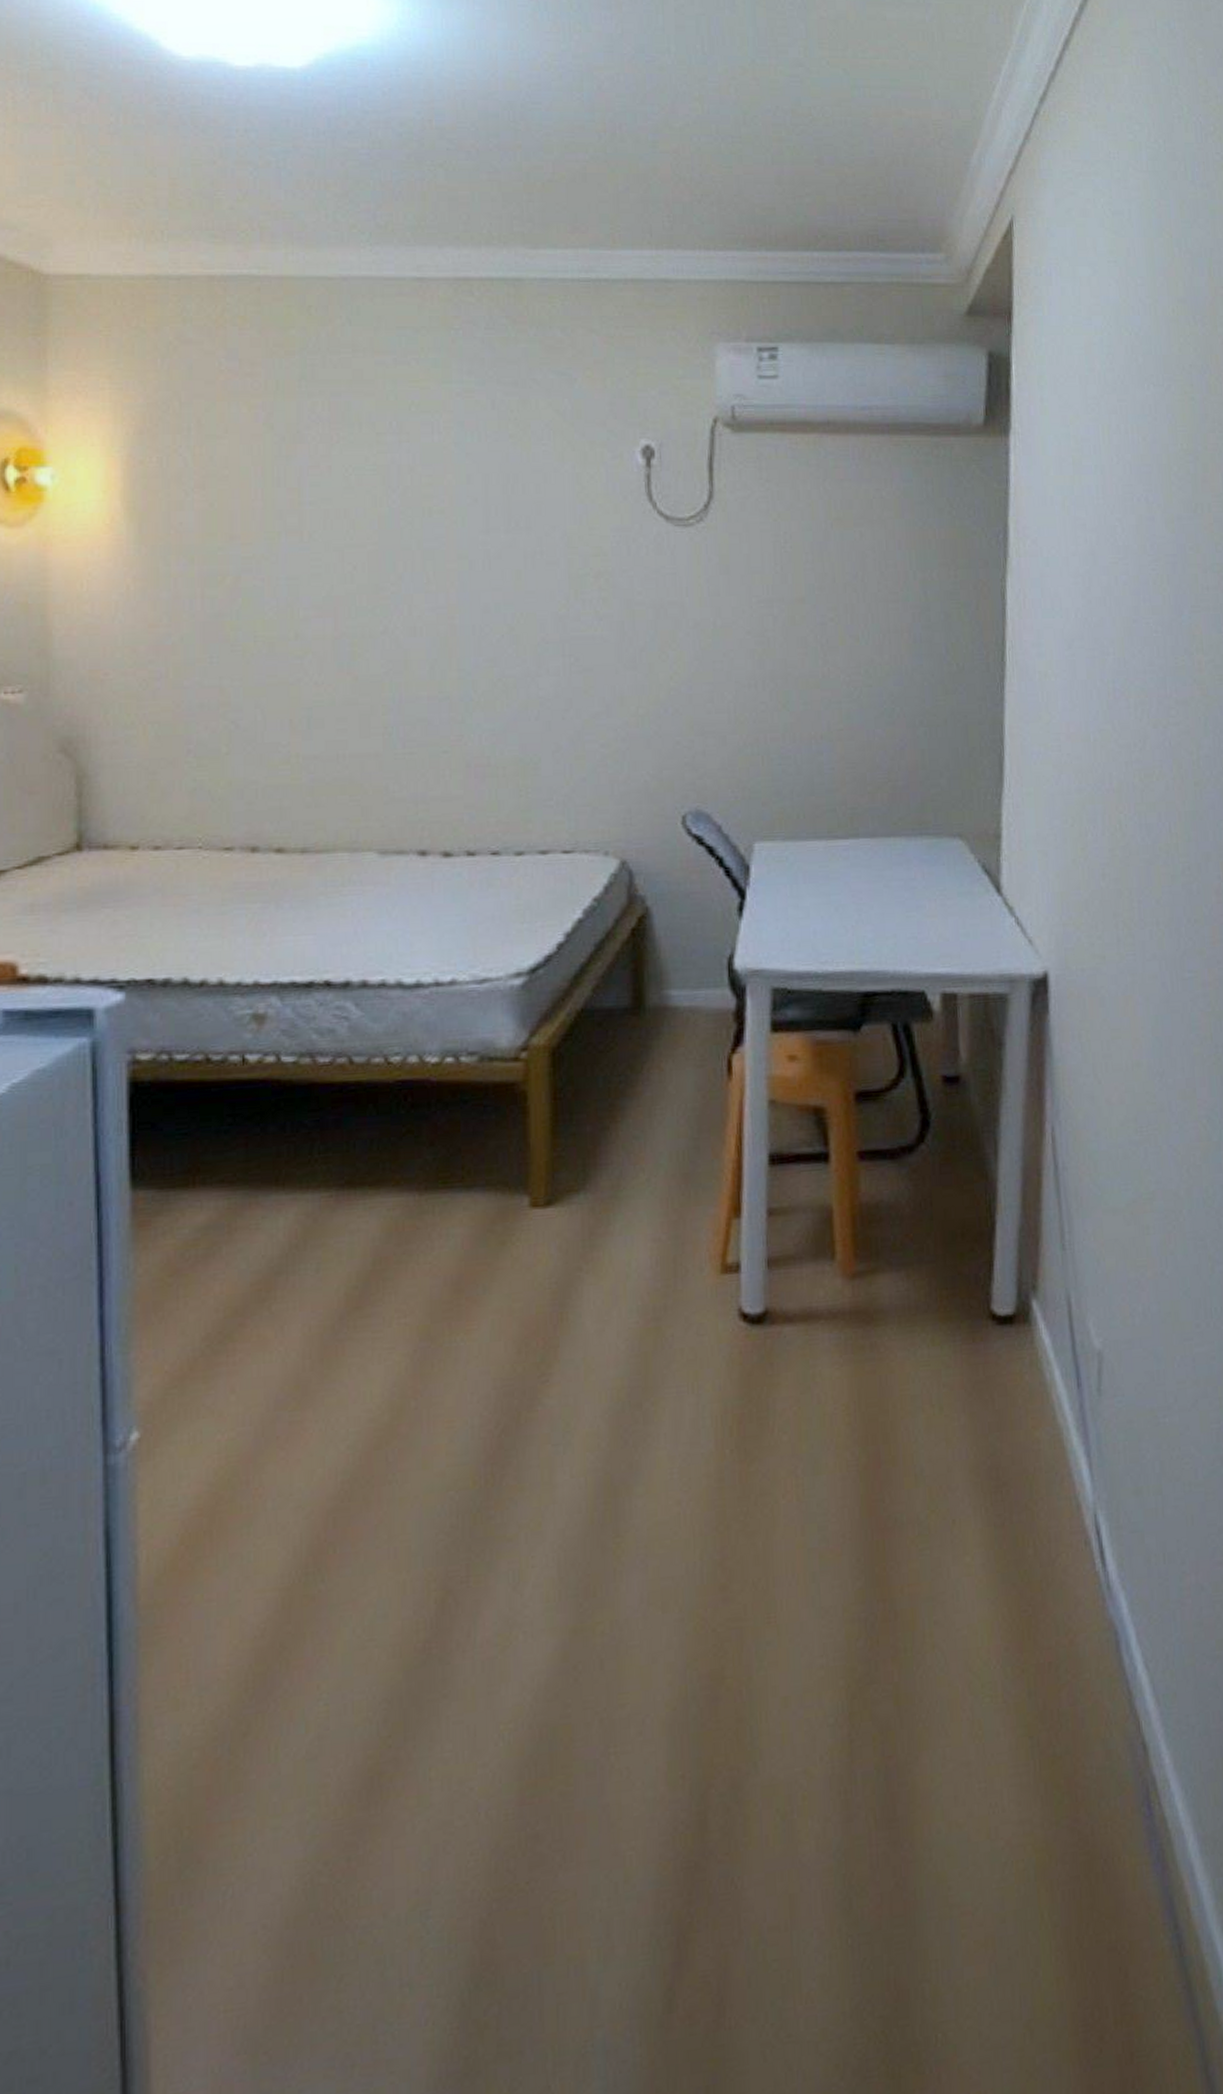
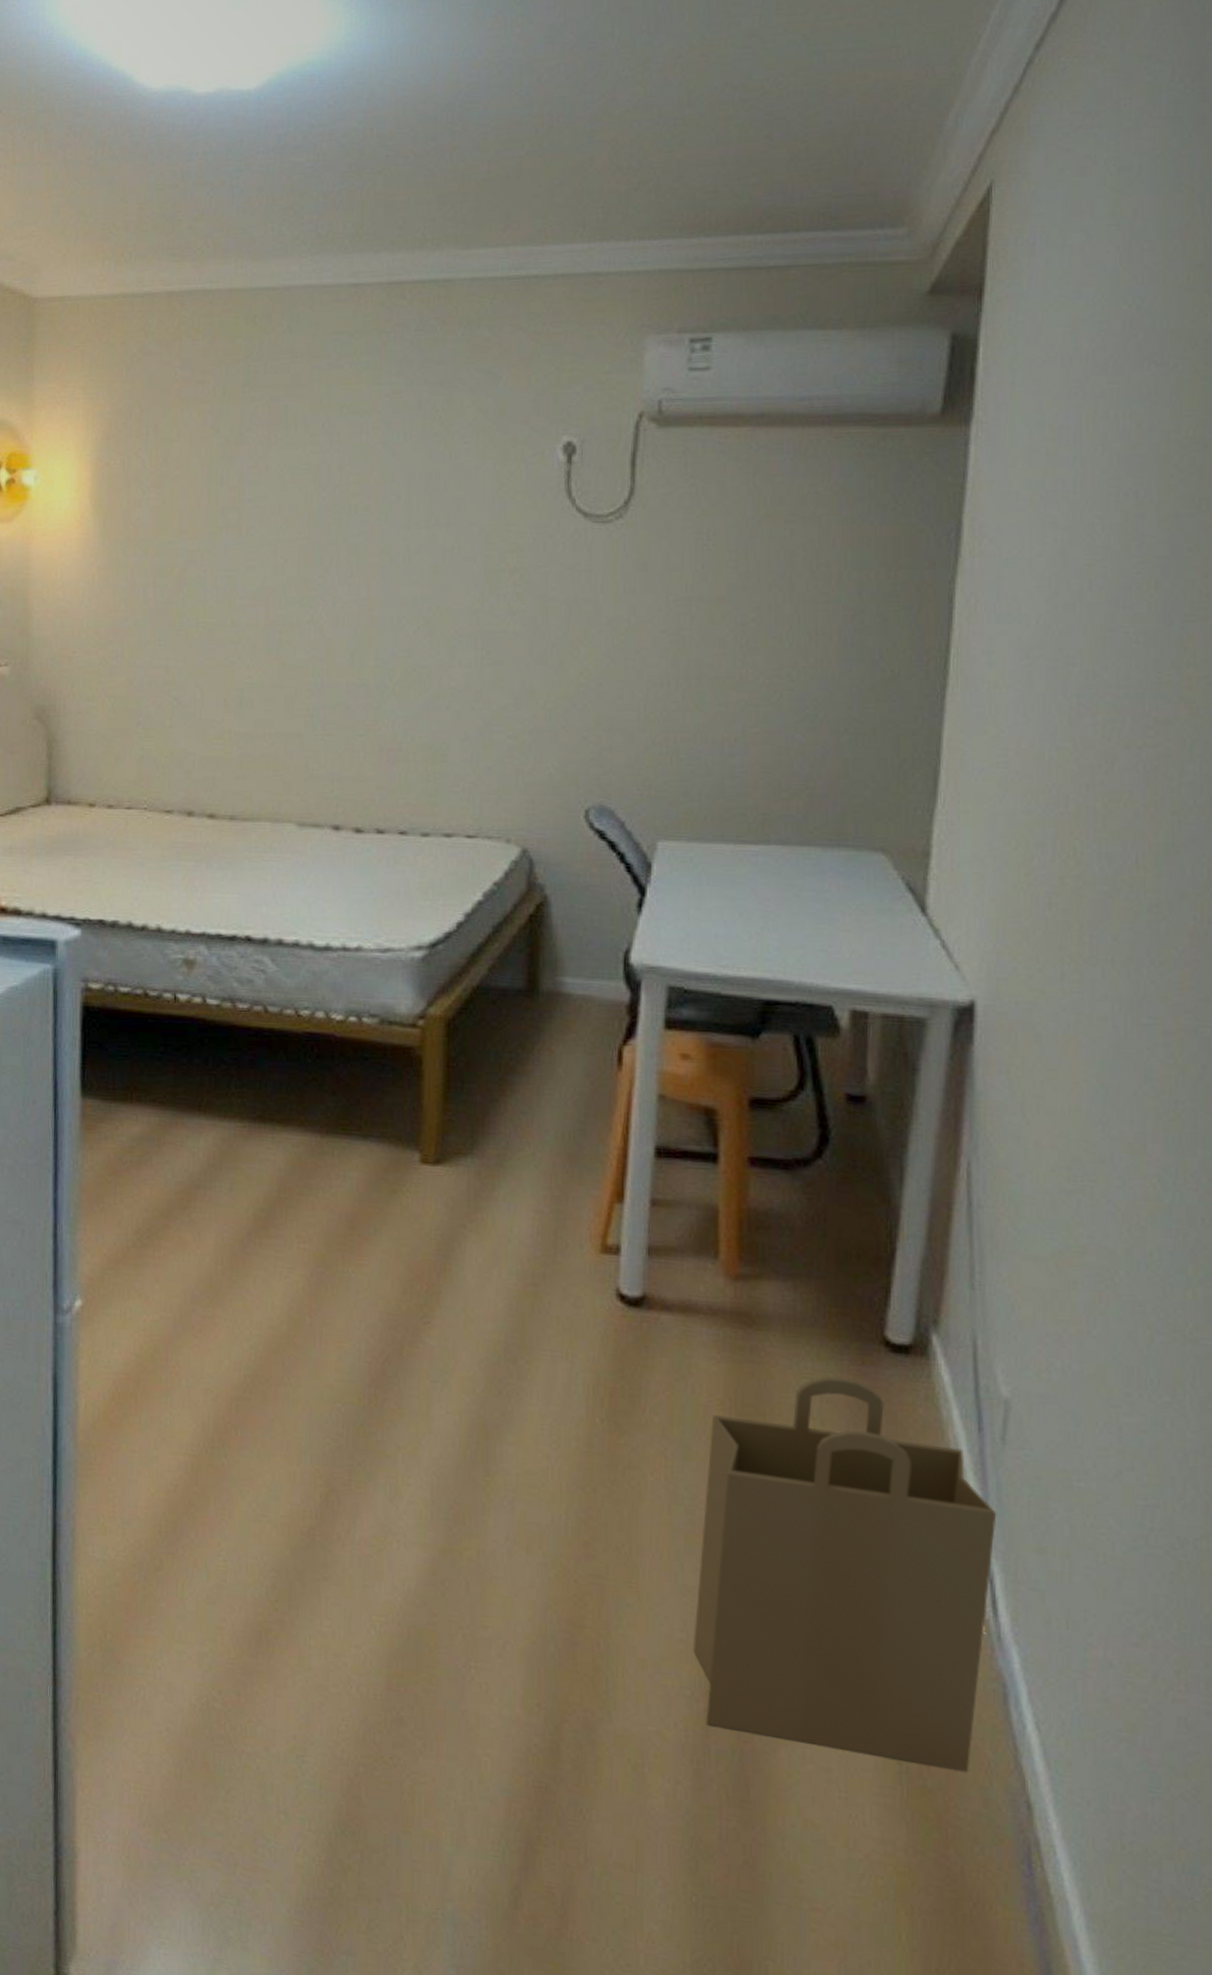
shopping bag: none [833,1358,1099,1750] -> present [693,1376,997,1772]

